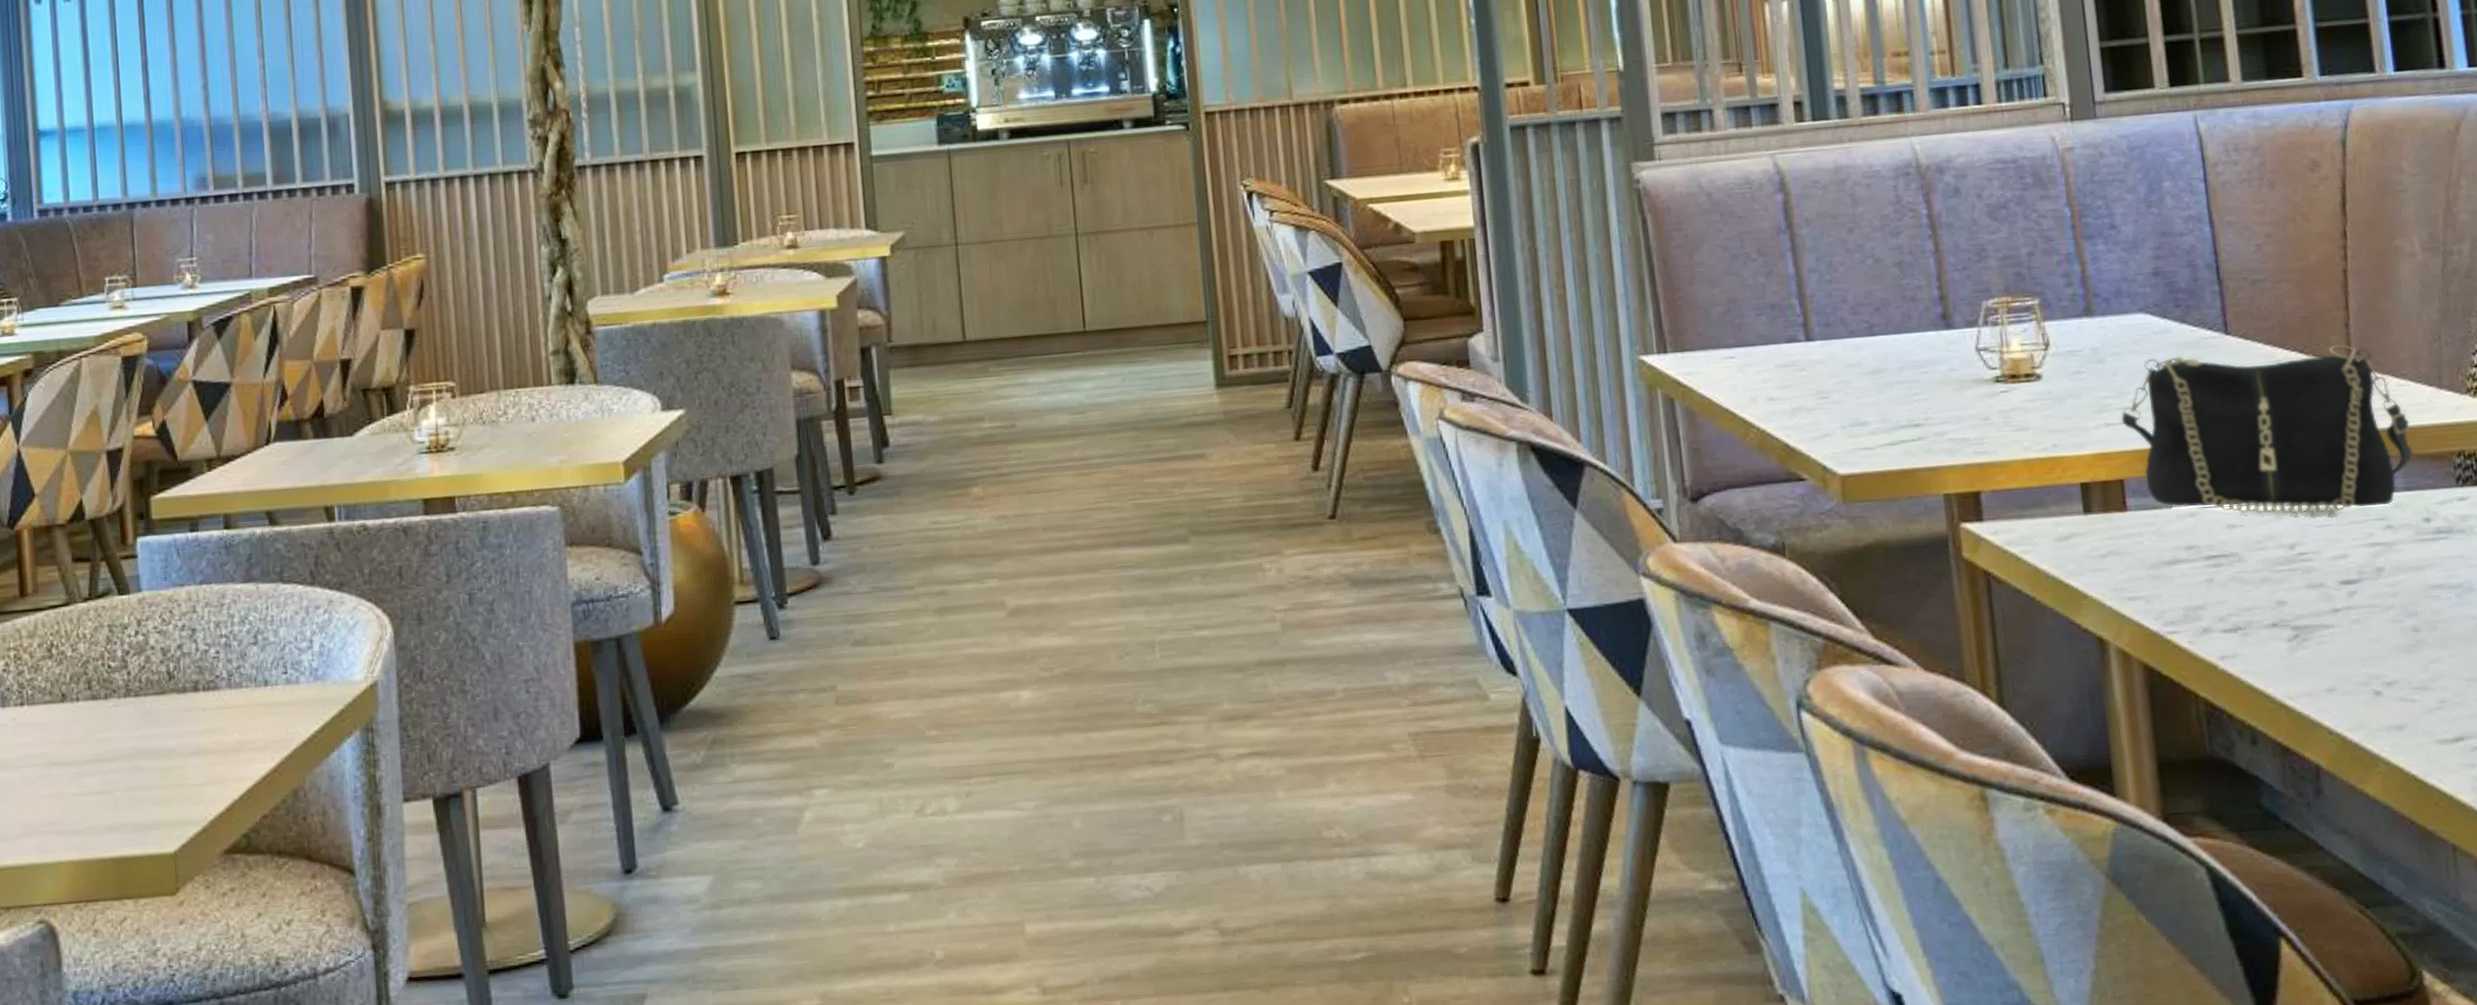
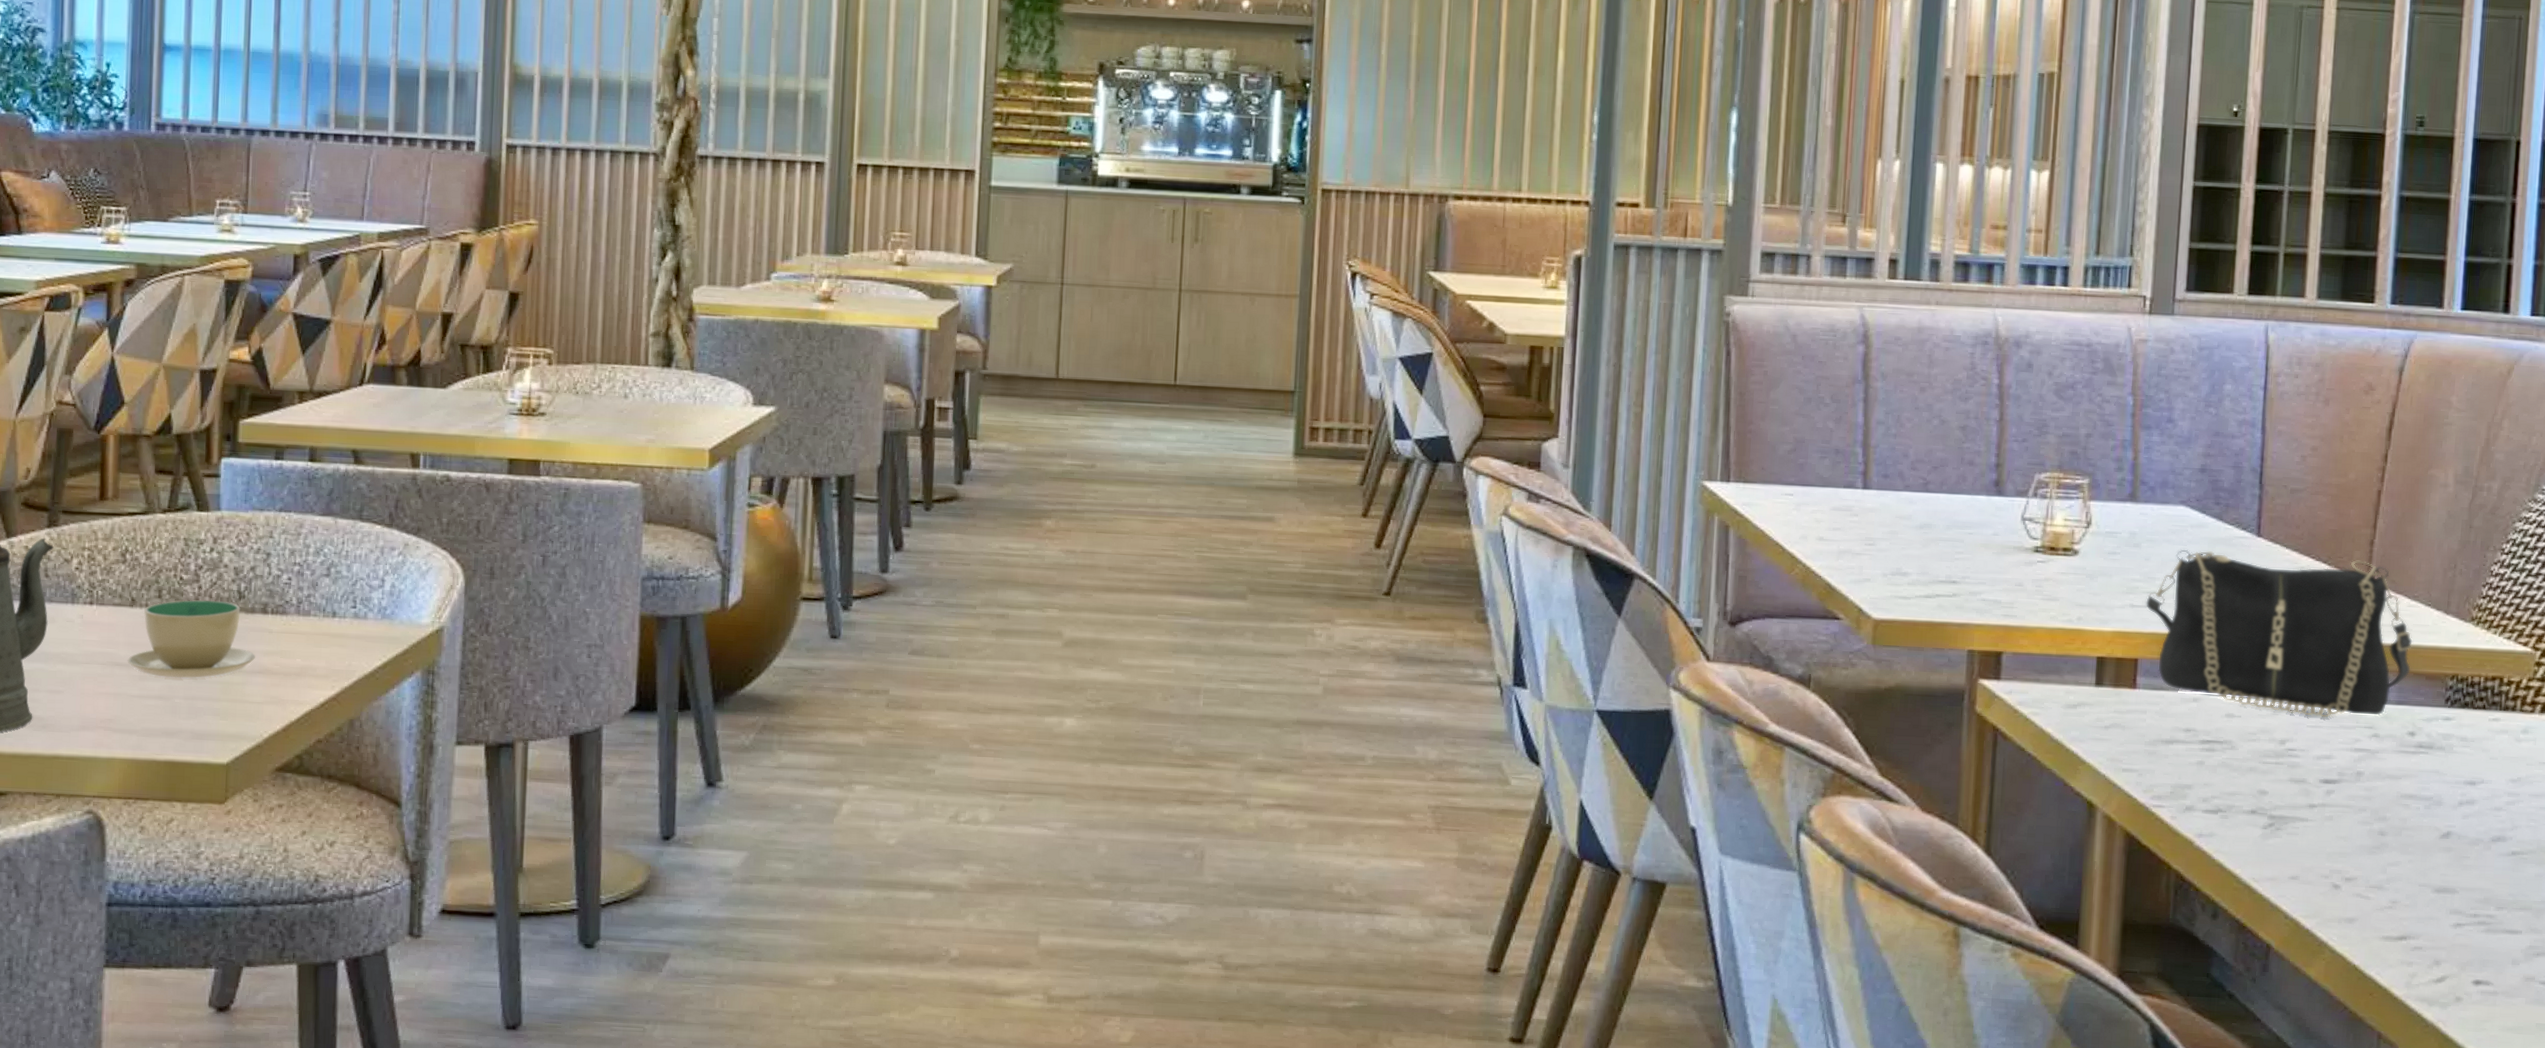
cup: none [63,684,192,772] -> present [127,600,255,679]

